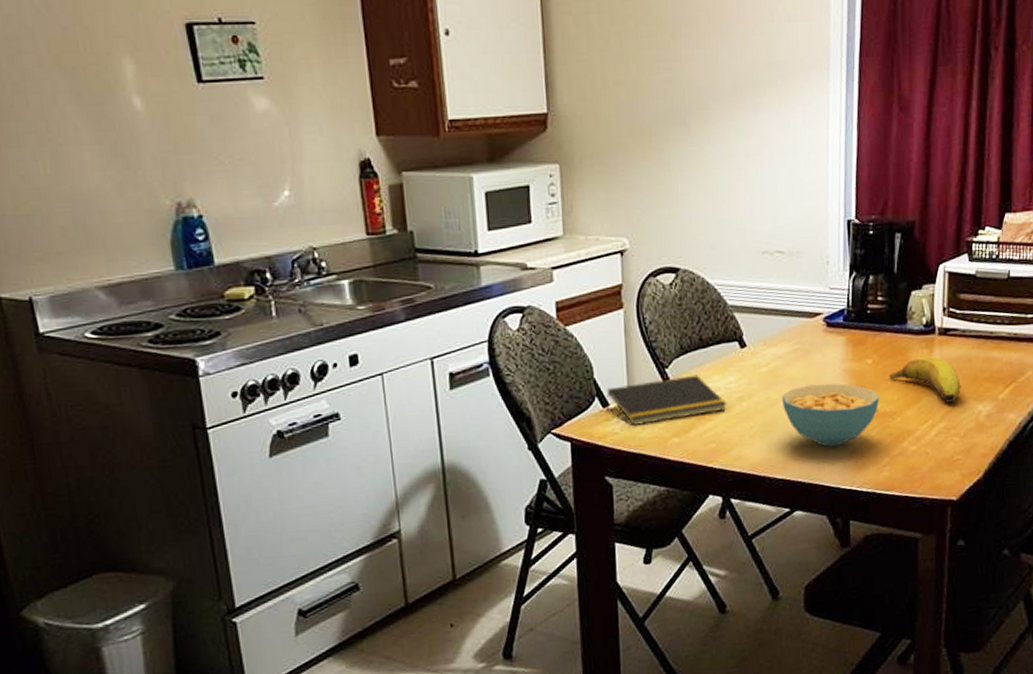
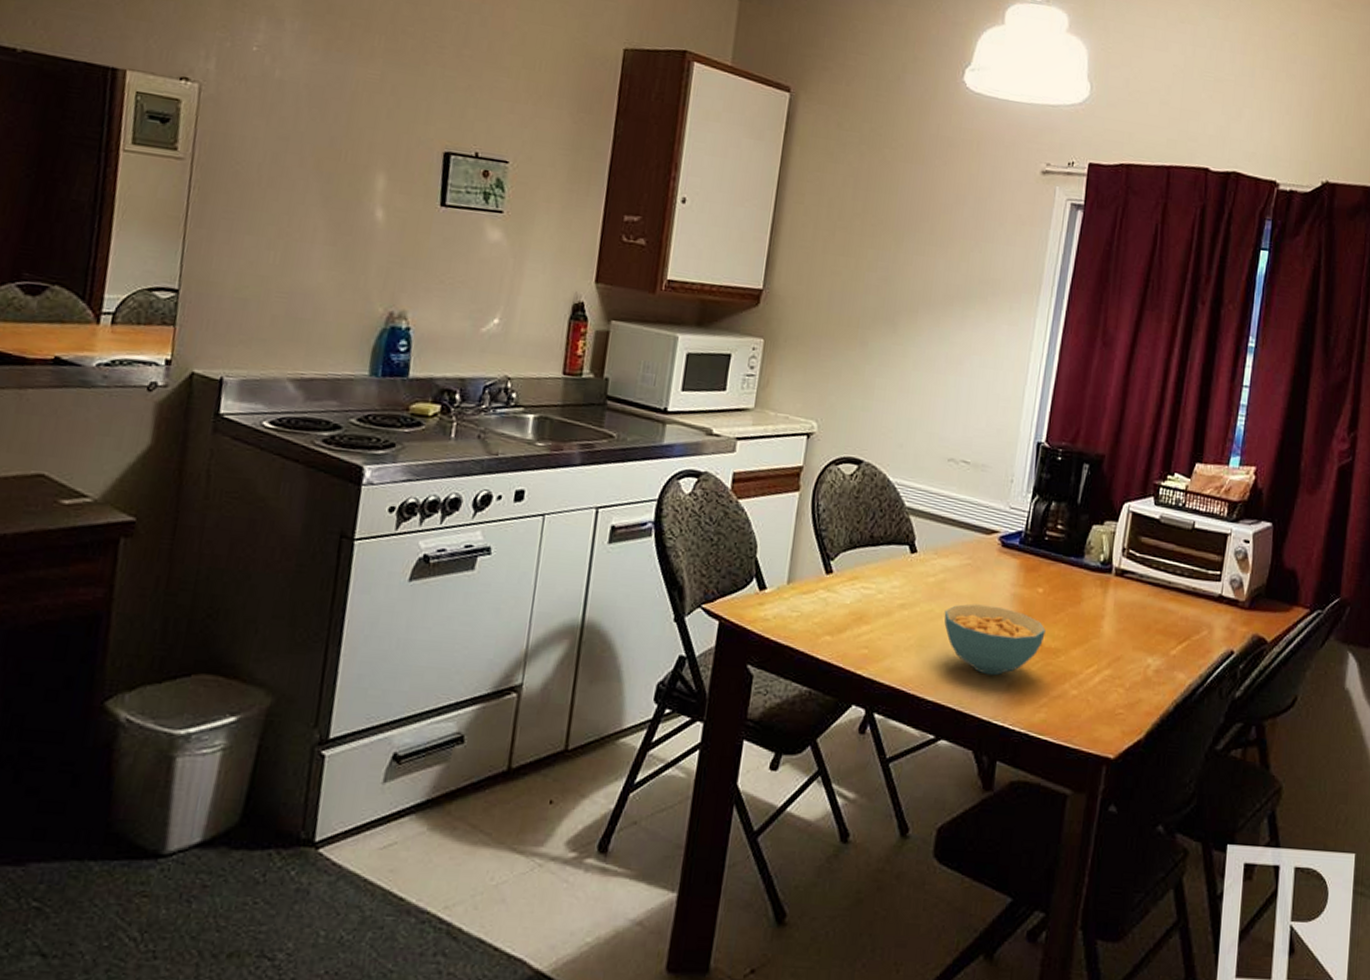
notepad: present [606,375,728,425] -> none [763,570,888,616]
fruit: present [889,356,961,403] -> none [1059,594,1132,650]

